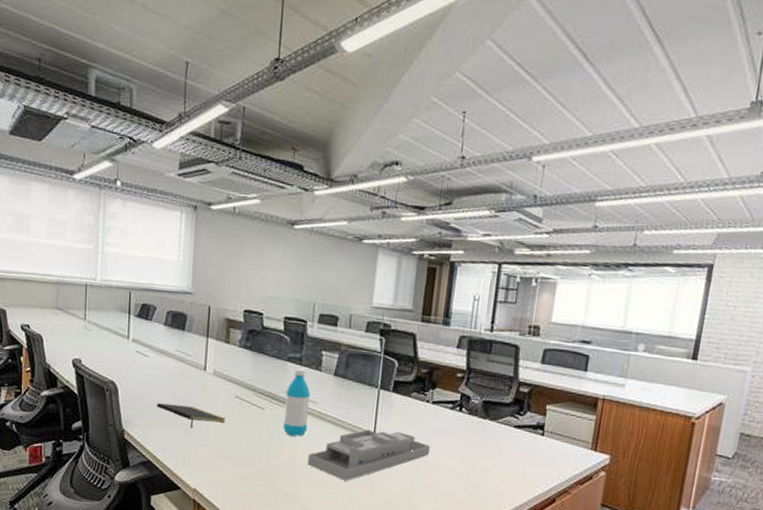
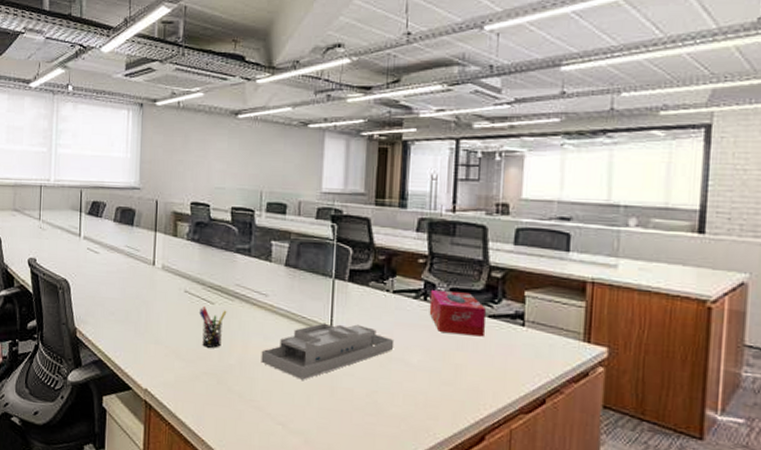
notepad: present [157,403,226,429] -> none [107,300,175,326]
pen holder: none [248,411,276,451] -> present [198,305,227,348]
water bottle: present [282,368,311,436] -> none [233,260,261,332]
tissue box: none [463,401,512,445] -> present [429,289,486,337]

